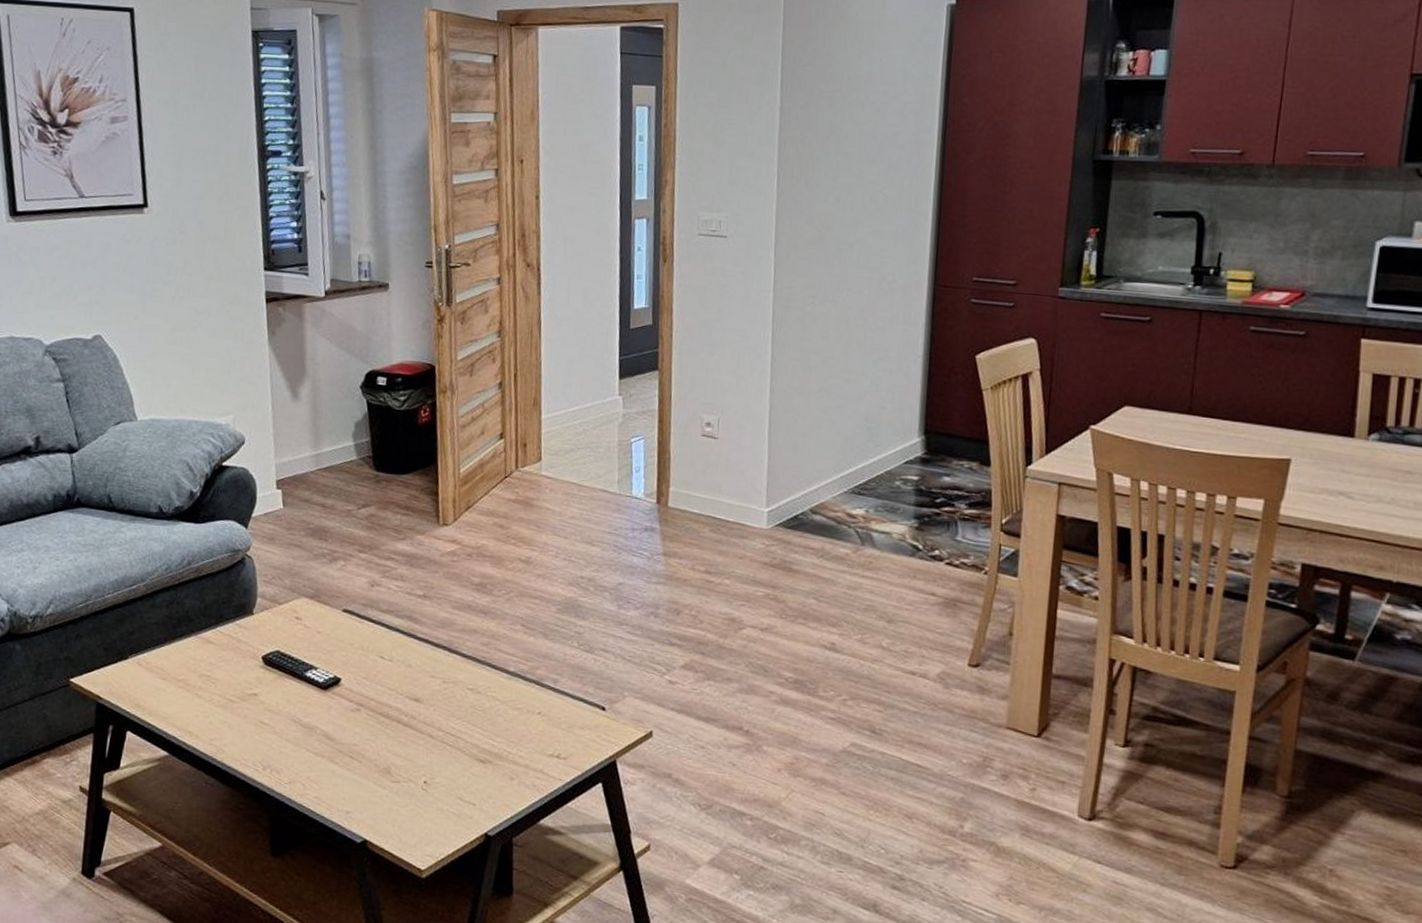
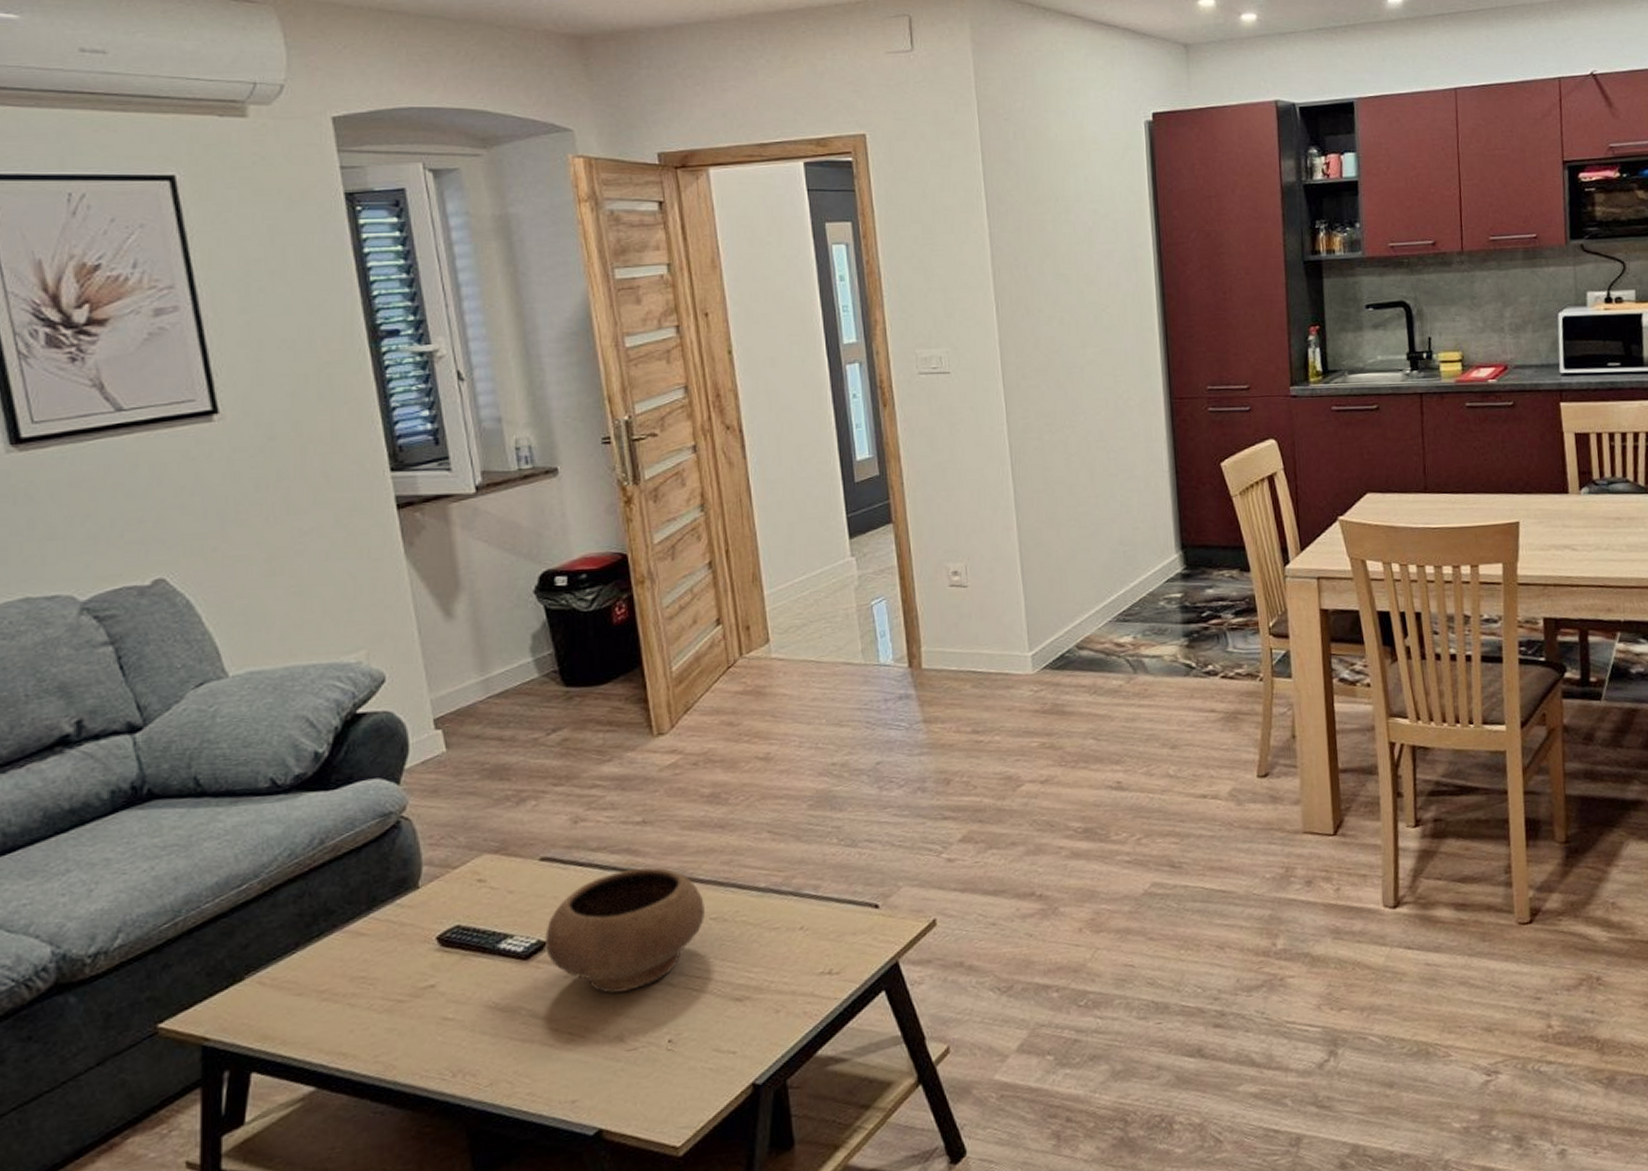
bowl: none [339,633,464,734] -> present [545,867,705,994]

